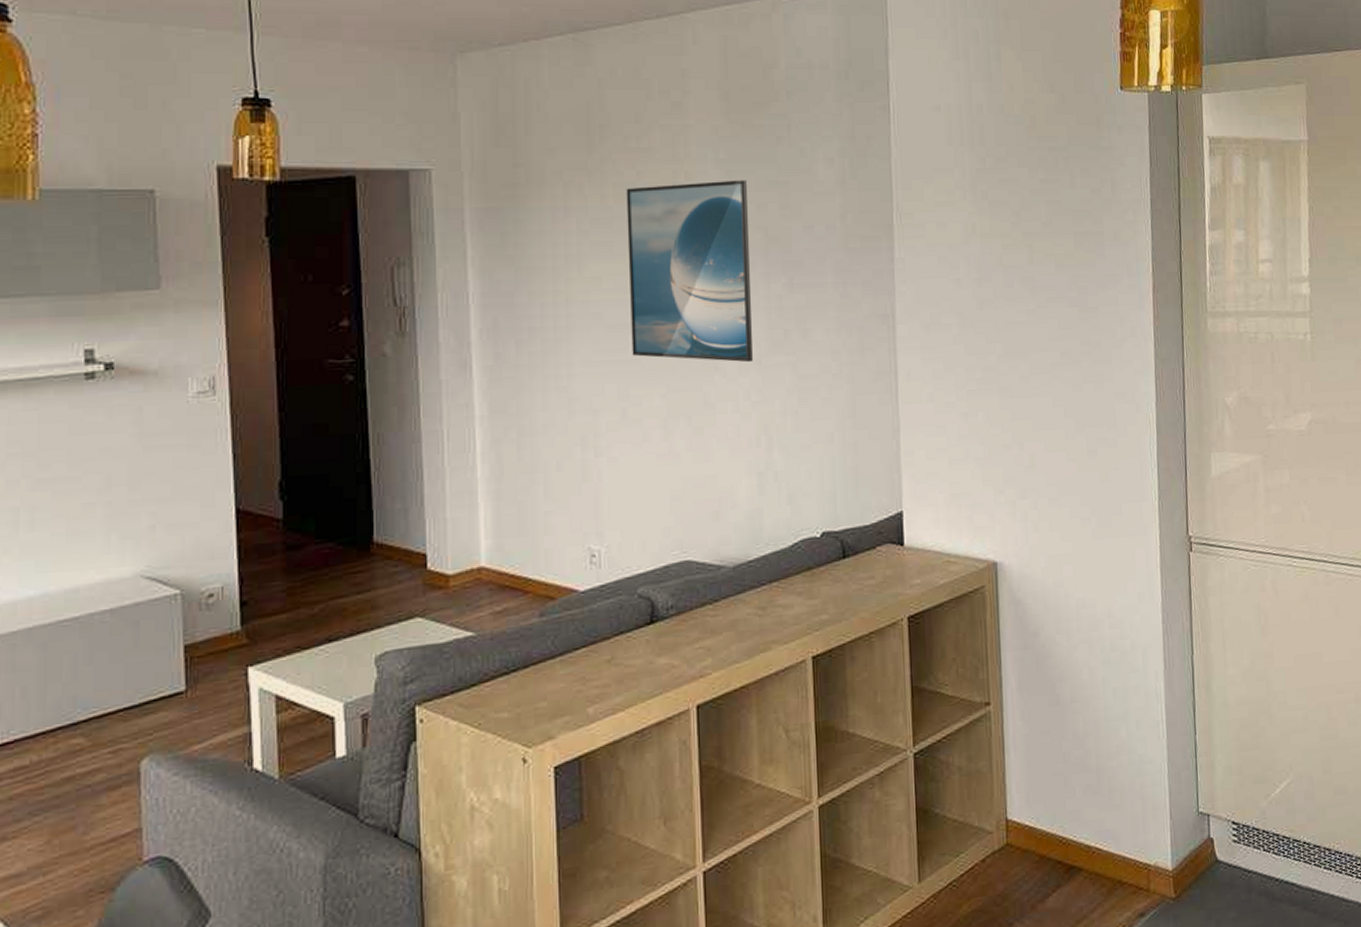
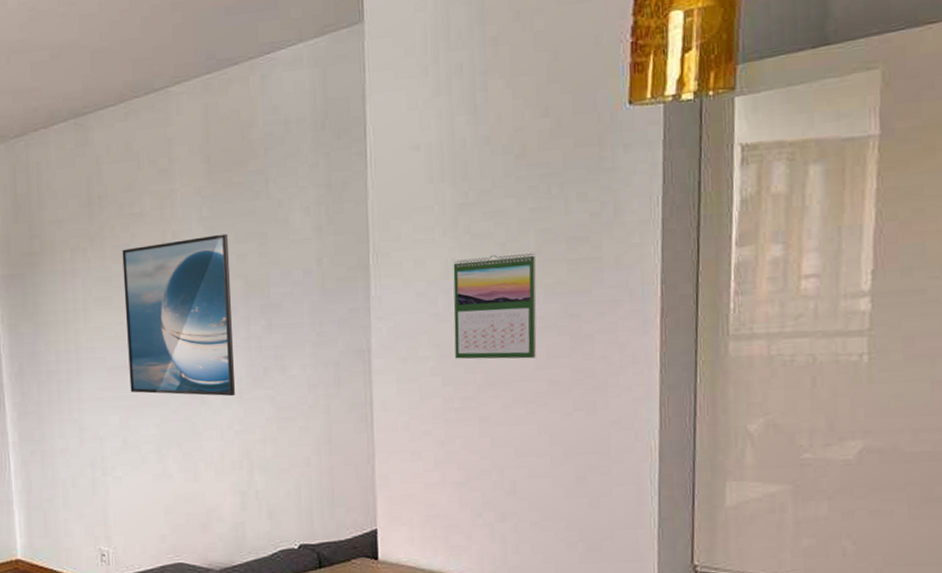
calendar: none [972,222,1050,329] -> present [453,252,537,359]

